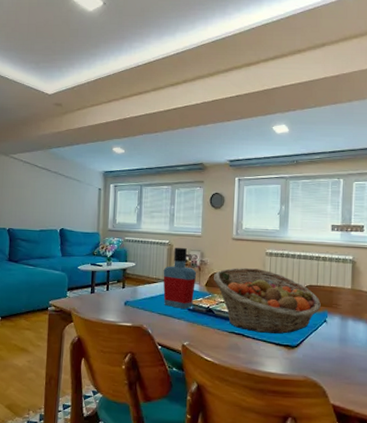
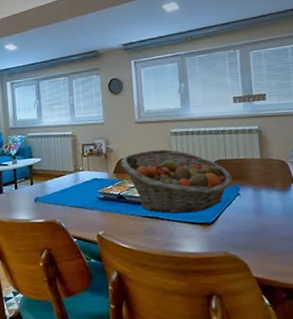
bottle: present [163,247,197,309] -> none [70,137,104,199]

